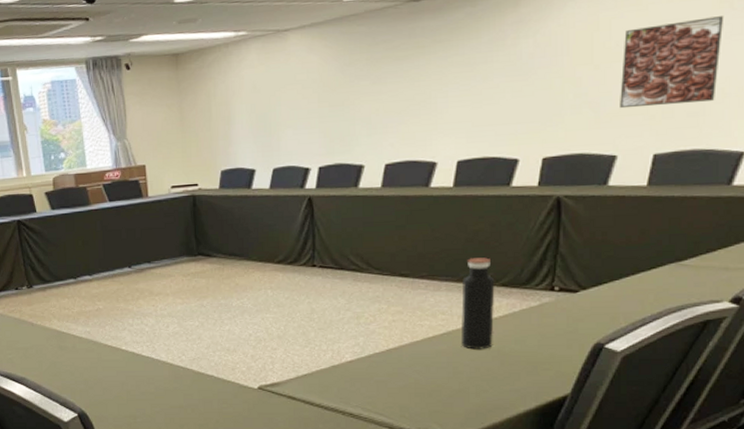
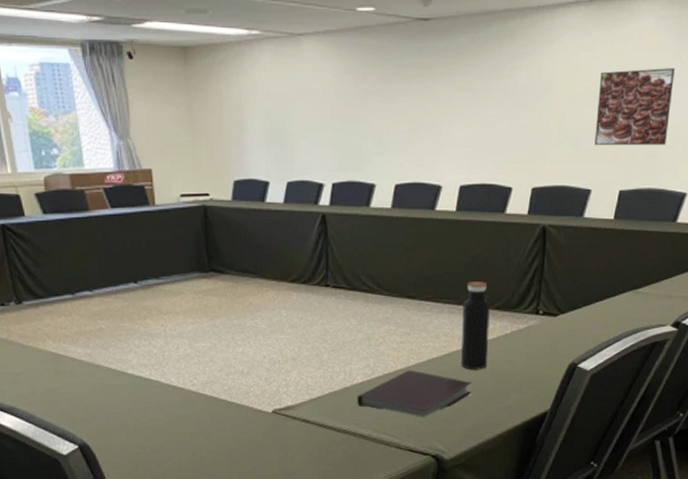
notebook: none [346,348,475,397] -> present [357,369,472,417]

